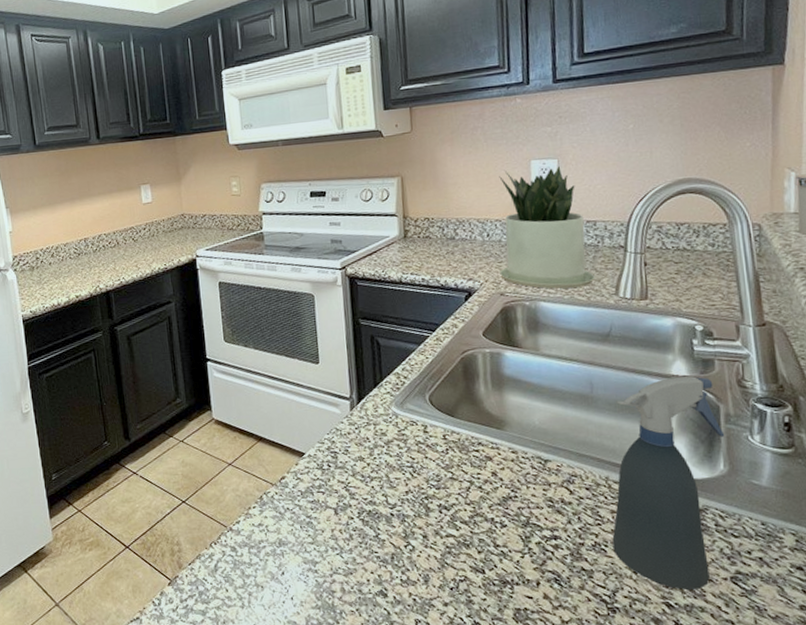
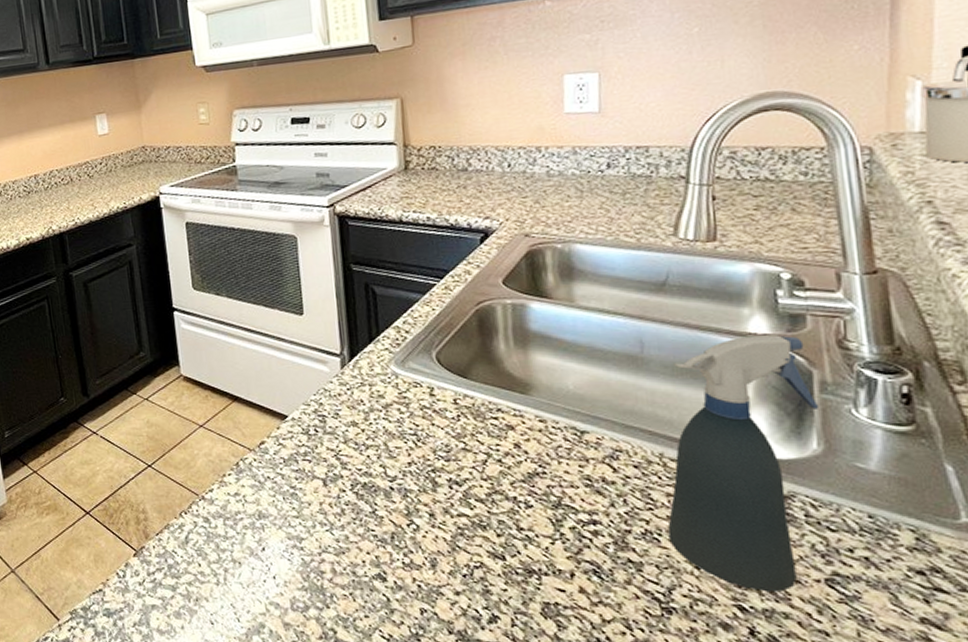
planter: present [498,166,596,289] -> none [522,80,648,229]

